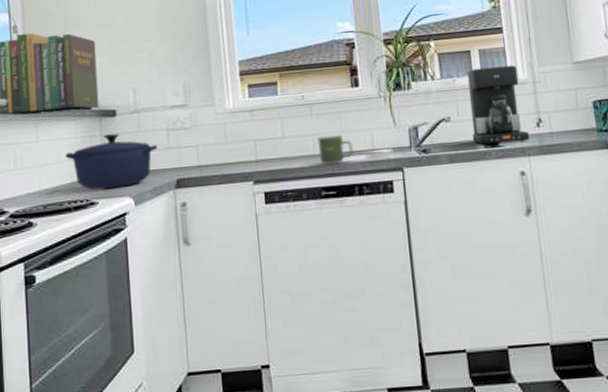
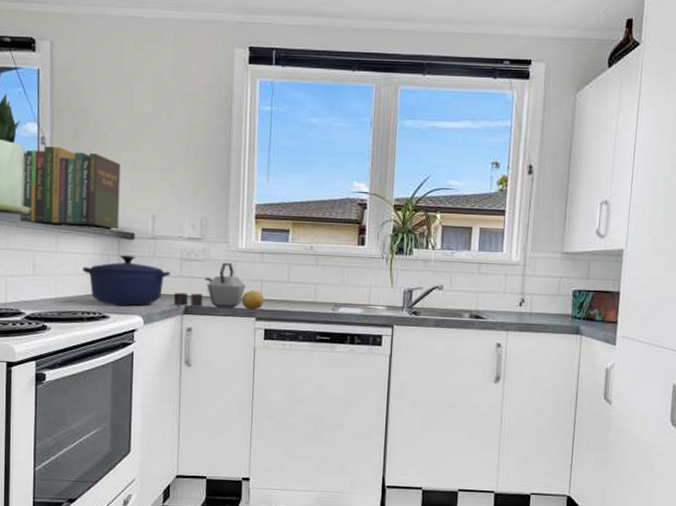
kettle: none [163,125,239,180] -> present [173,262,246,310]
fruit: none [235,151,260,174] -> present [241,290,264,311]
mug: present [317,135,353,165] -> none [318,286,351,314]
coffee maker: present [467,65,530,145] -> none [459,244,512,317]

